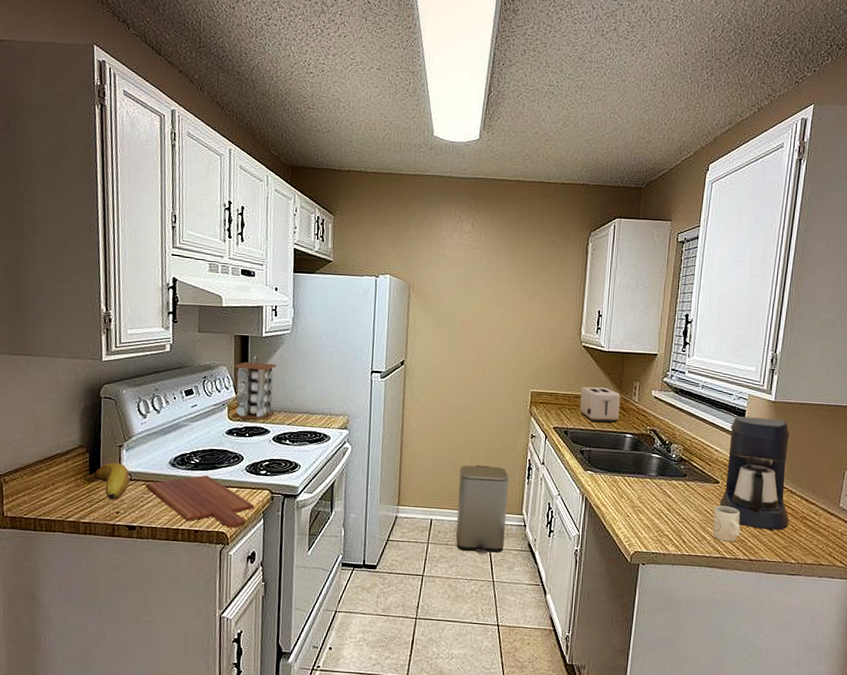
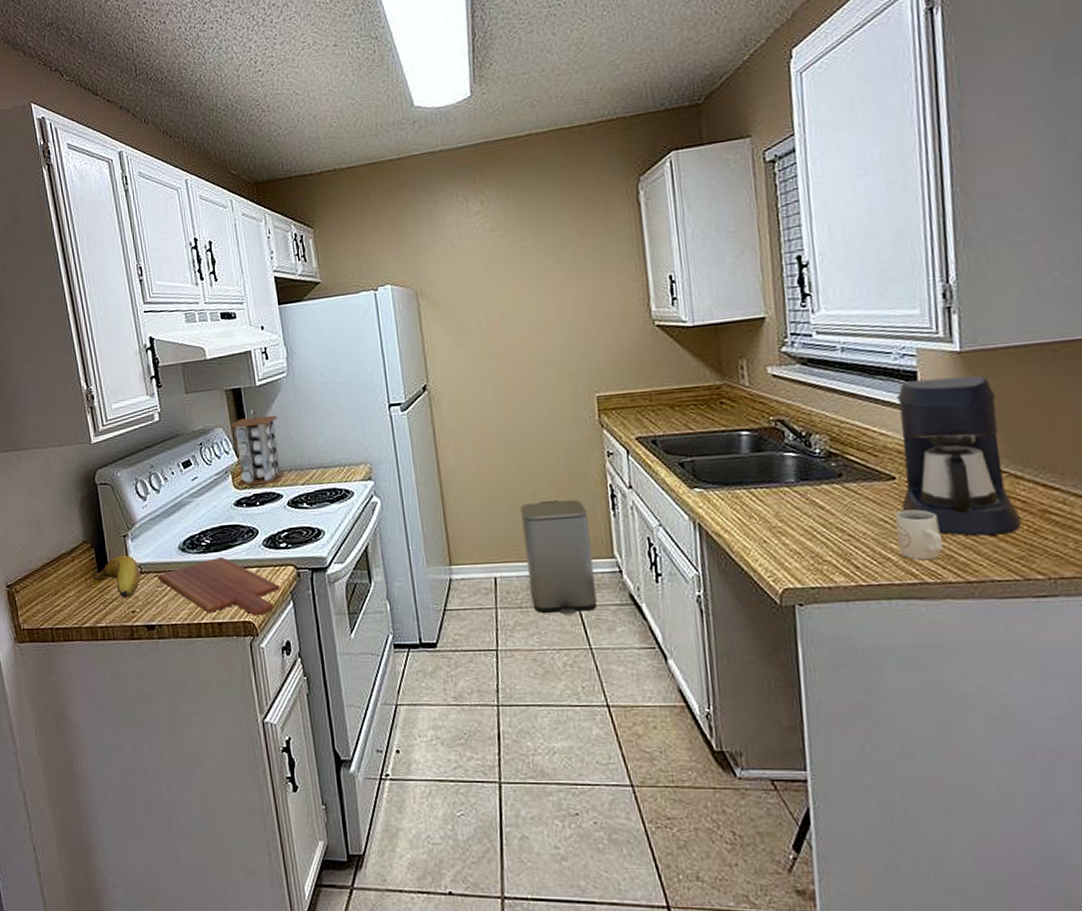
toaster: present [579,386,621,423] -> none [664,373,727,423]

